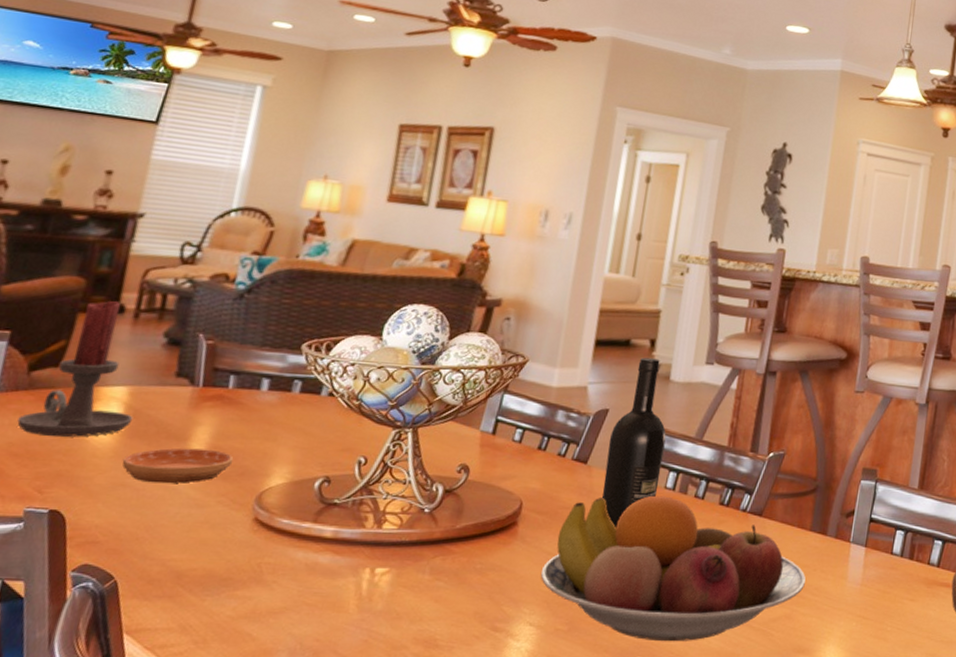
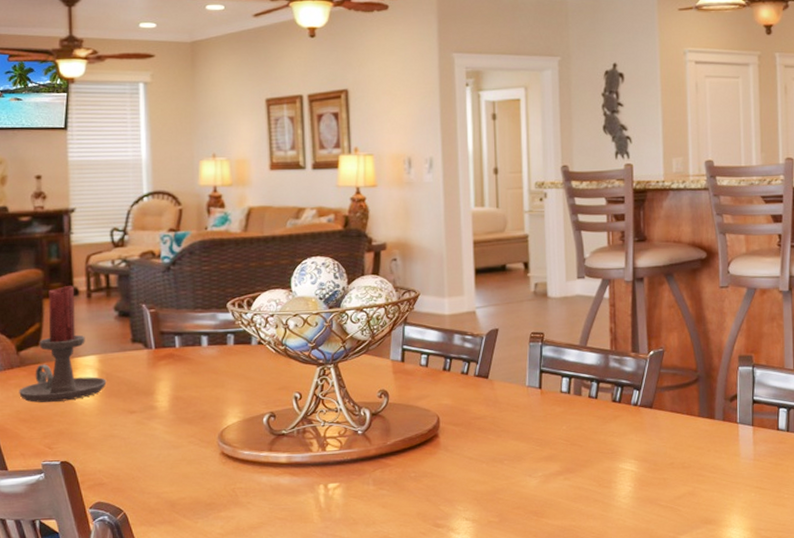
saucer: present [122,448,234,484] -> none [106,399,194,432]
fruit bowl: present [540,495,806,642] -> none [466,399,702,525]
wine bottle: present [602,357,666,529] -> none [503,279,555,432]

